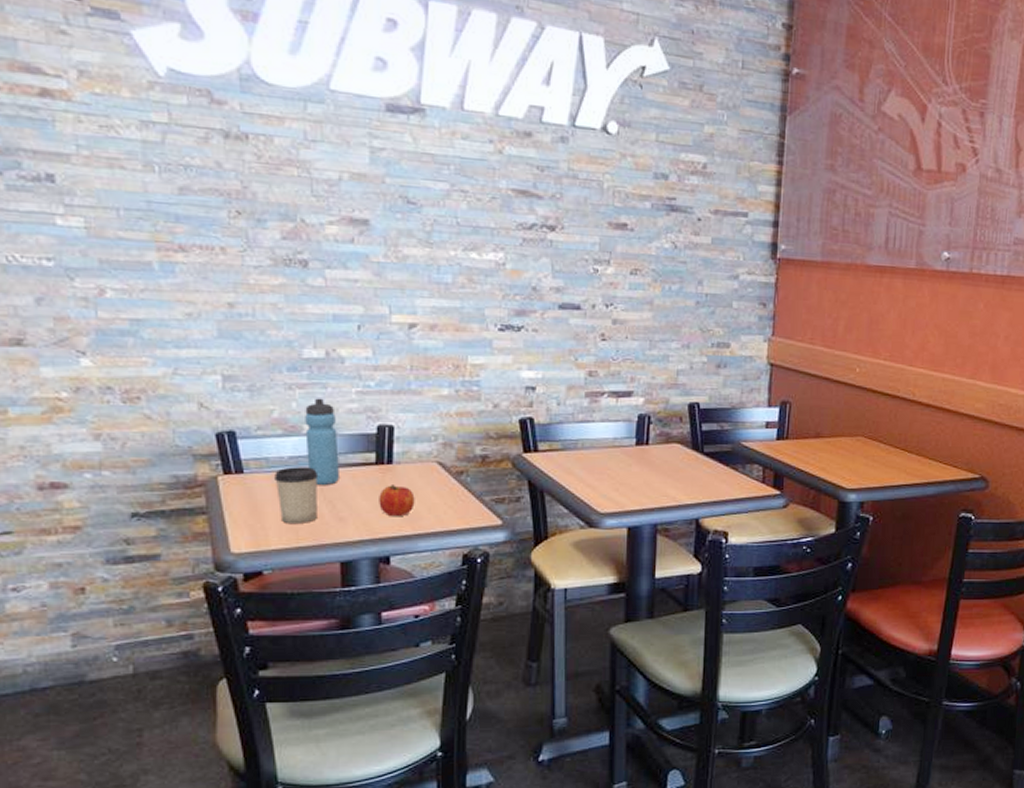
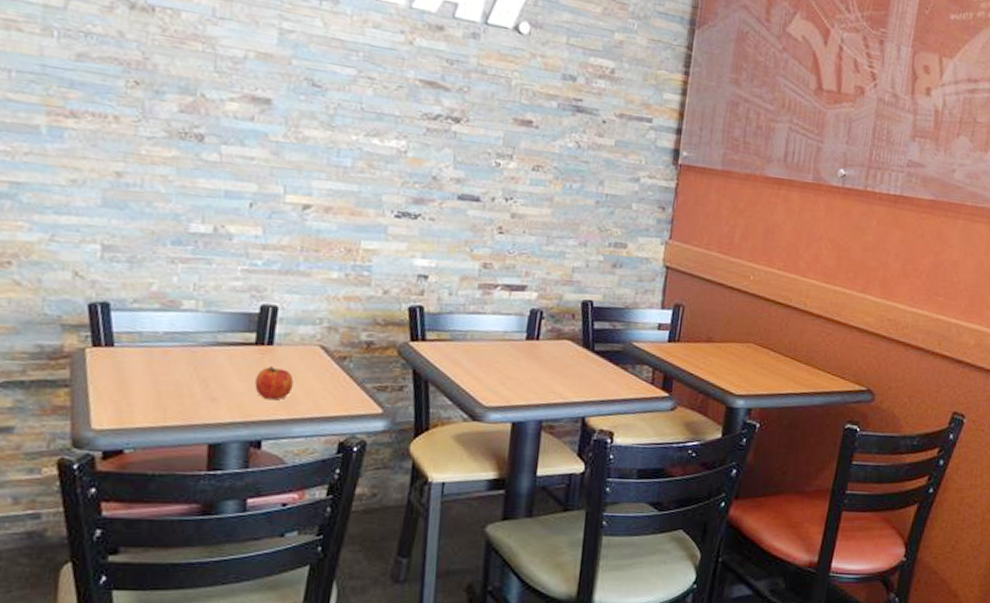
cup: present [275,467,319,525] -> none [146,342,194,403]
water bottle: present [305,398,339,485] -> none [183,273,218,364]

